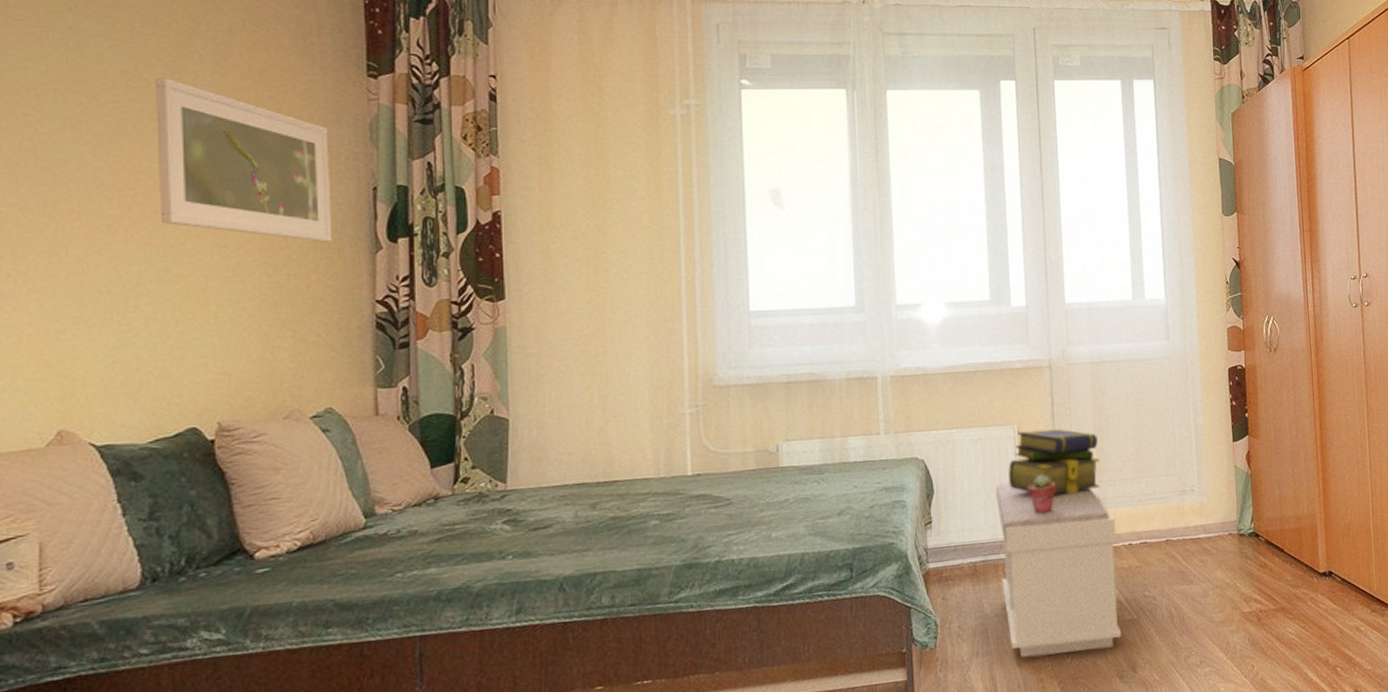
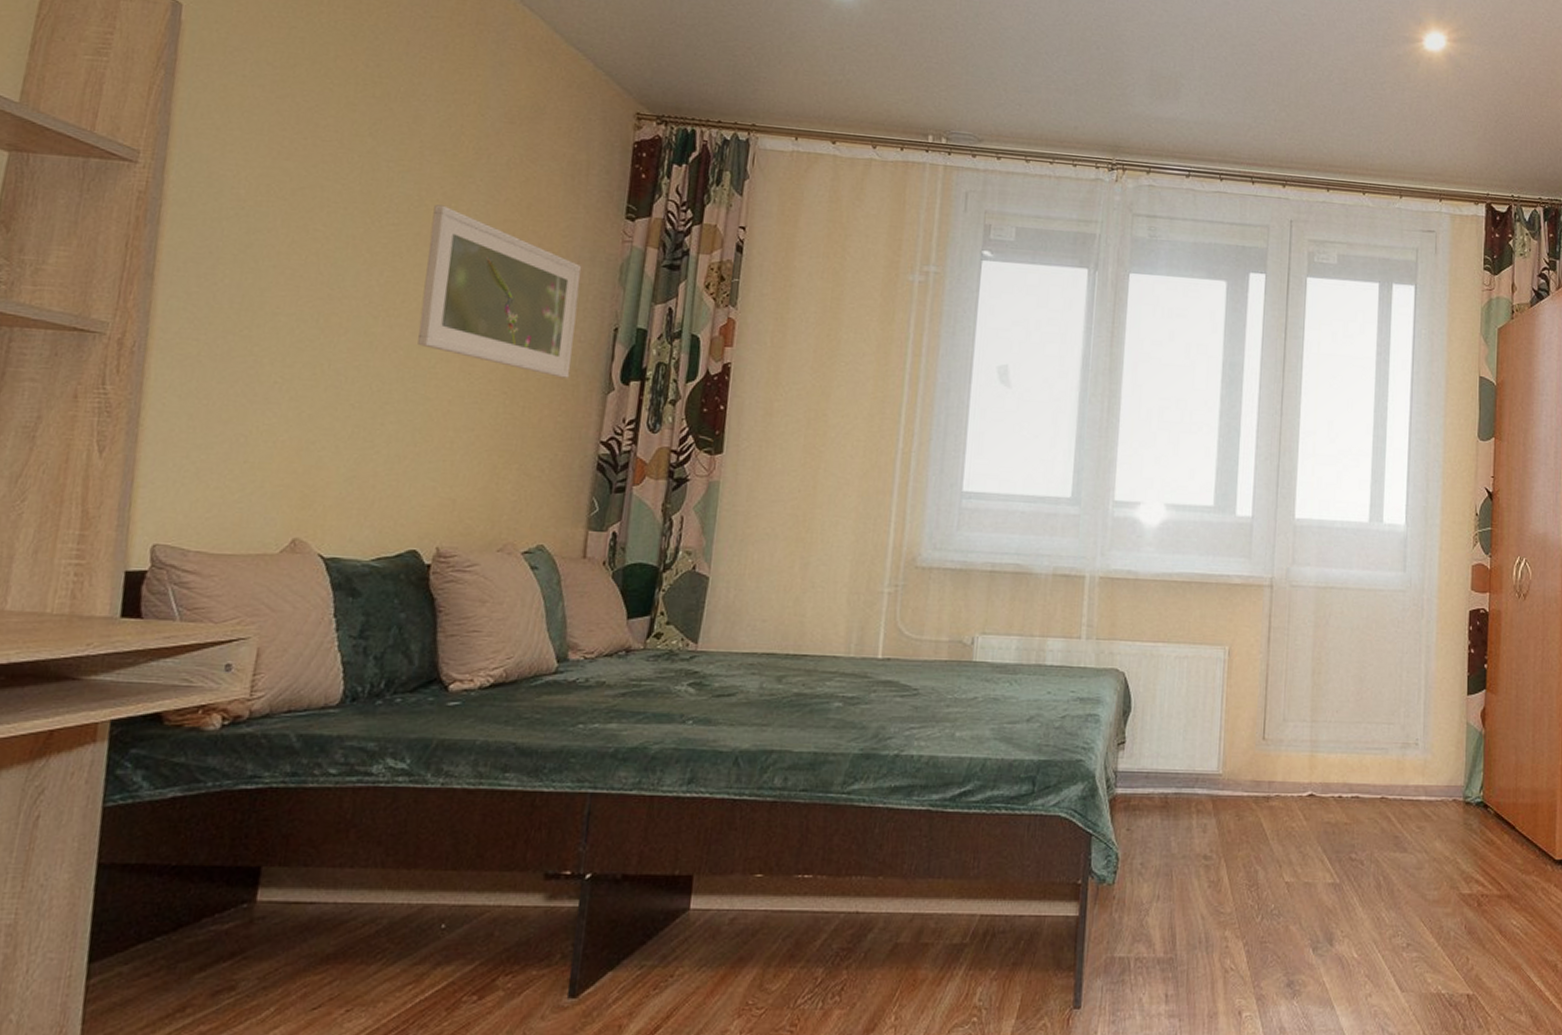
bench: present [996,481,1122,658] -> none [1193,708,1327,913]
stack of books: present [1008,428,1100,495] -> none [1213,653,1316,731]
potted succulent: present [1027,474,1056,514] -> none [1232,705,1264,749]

